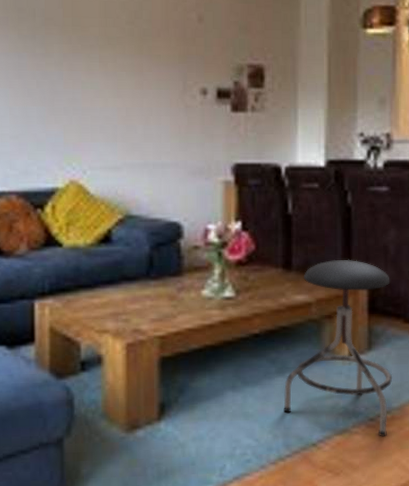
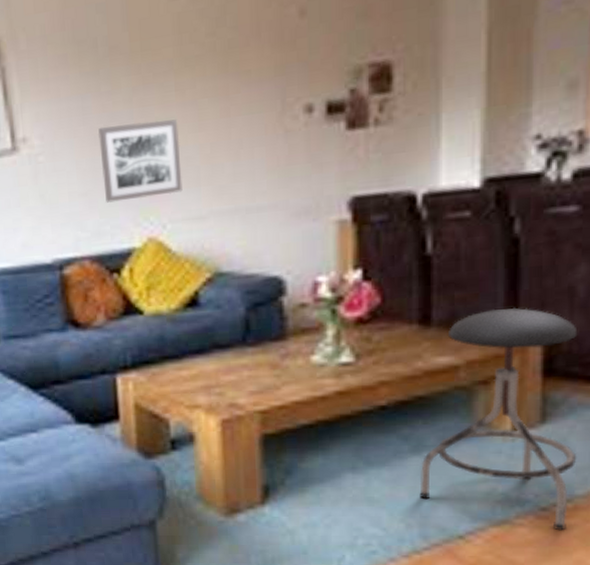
wall art: none [32,82,102,147] -> present [98,119,183,203]

